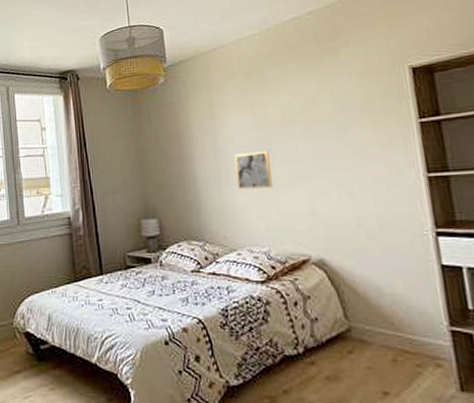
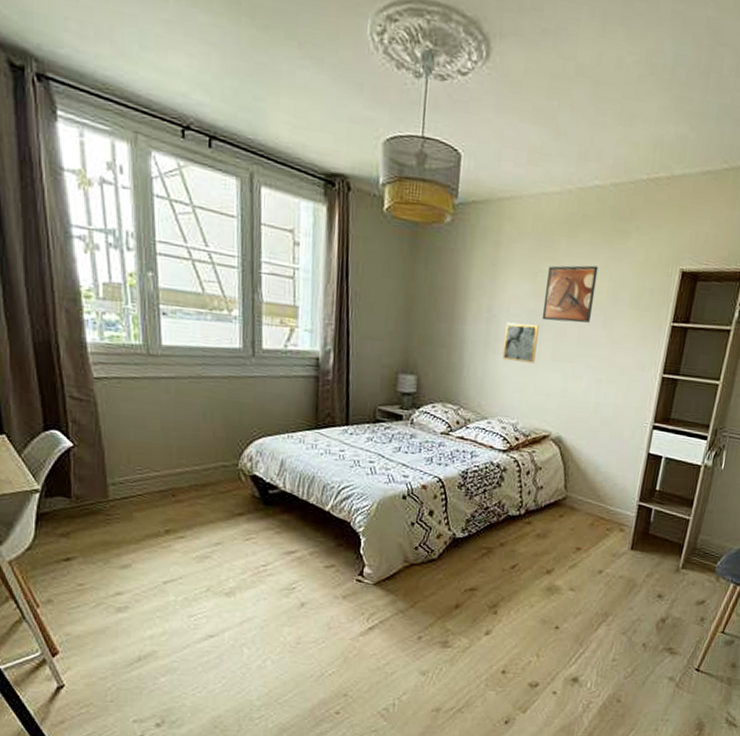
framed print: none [264,84,322,145] -> present [541,265,599,323]

